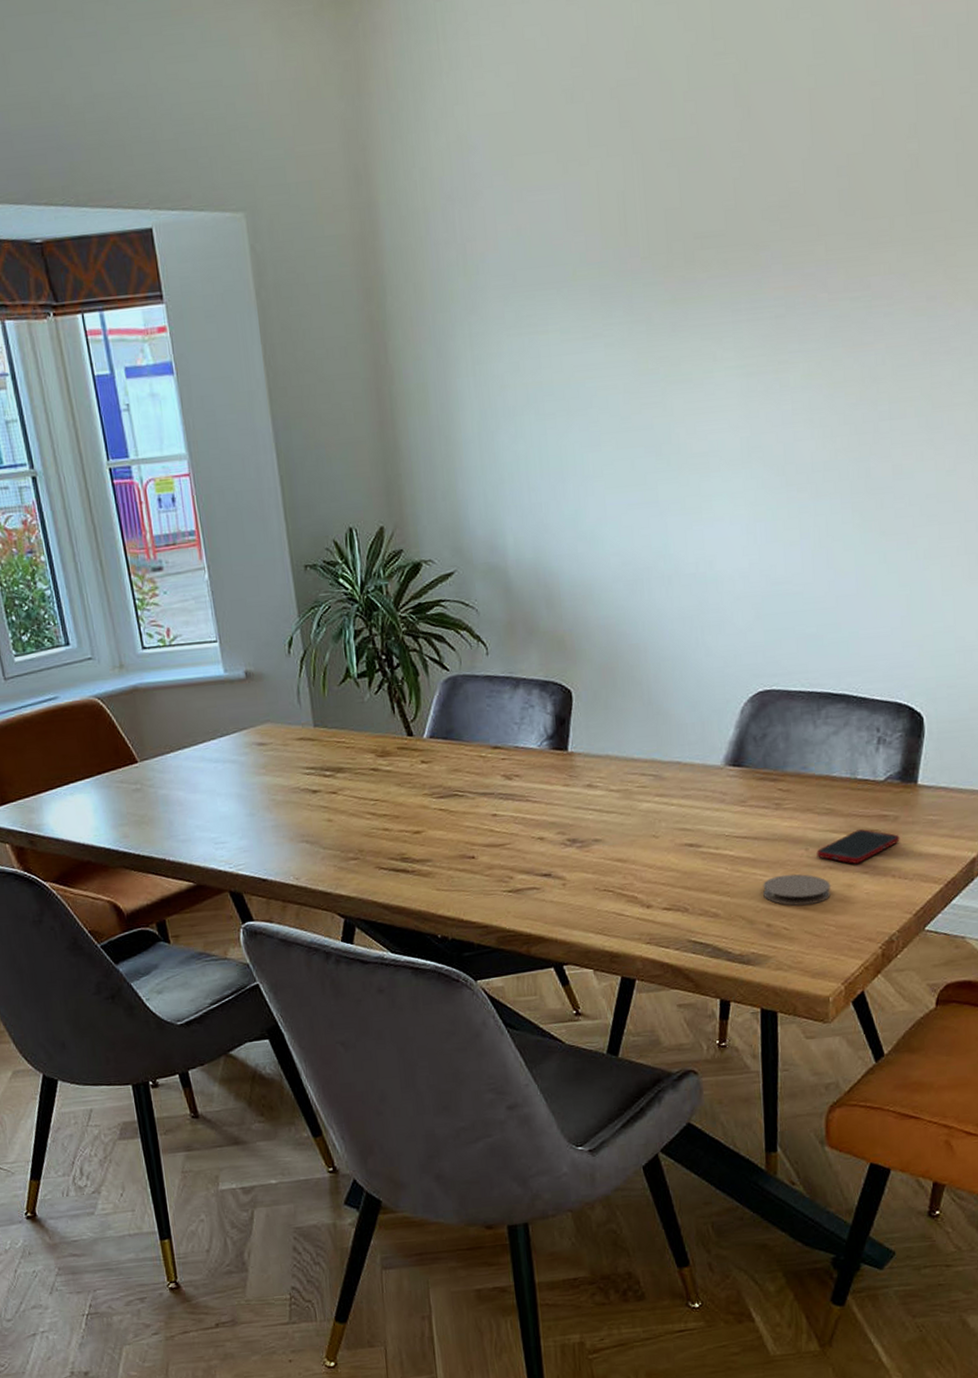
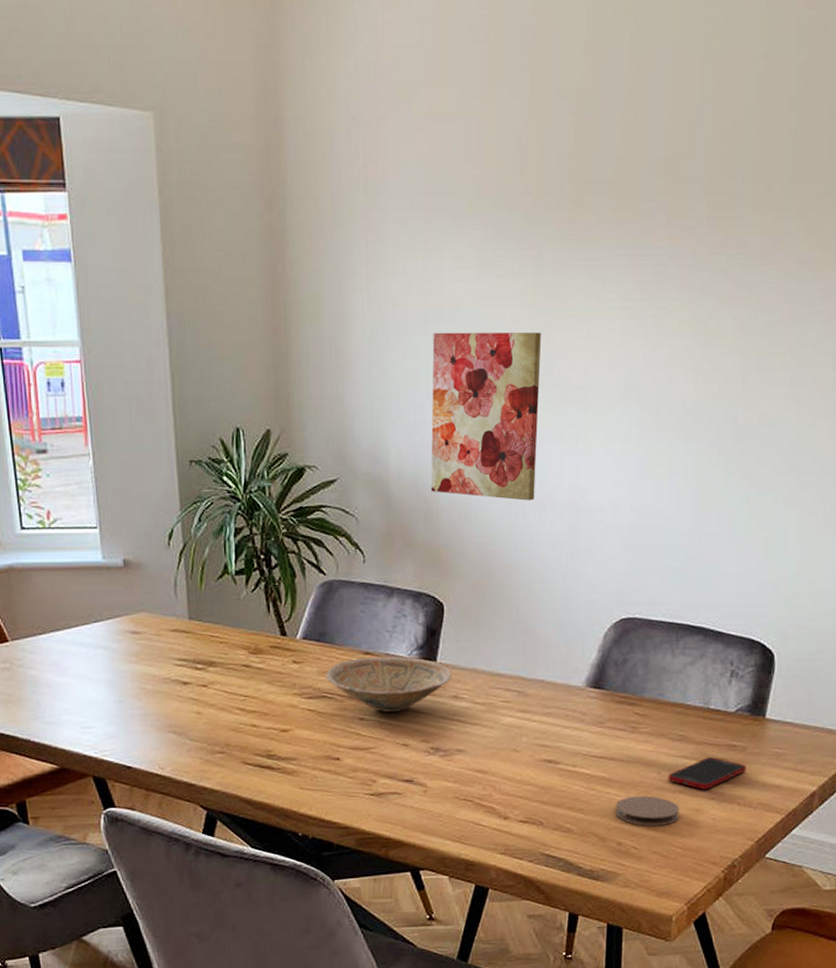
bowl: none [455,749,584,807] -> present [325,656,451,712]
wall art: none [544,400,660,578] -> present [430,332,541,501]

